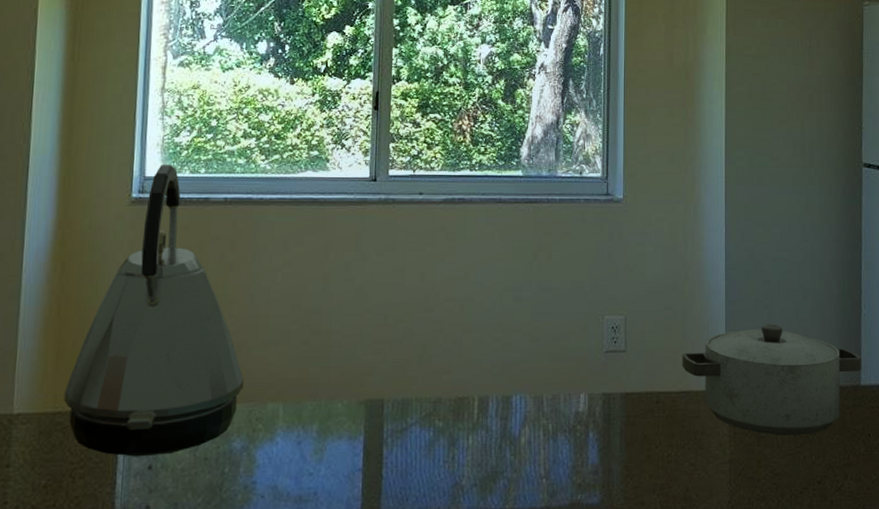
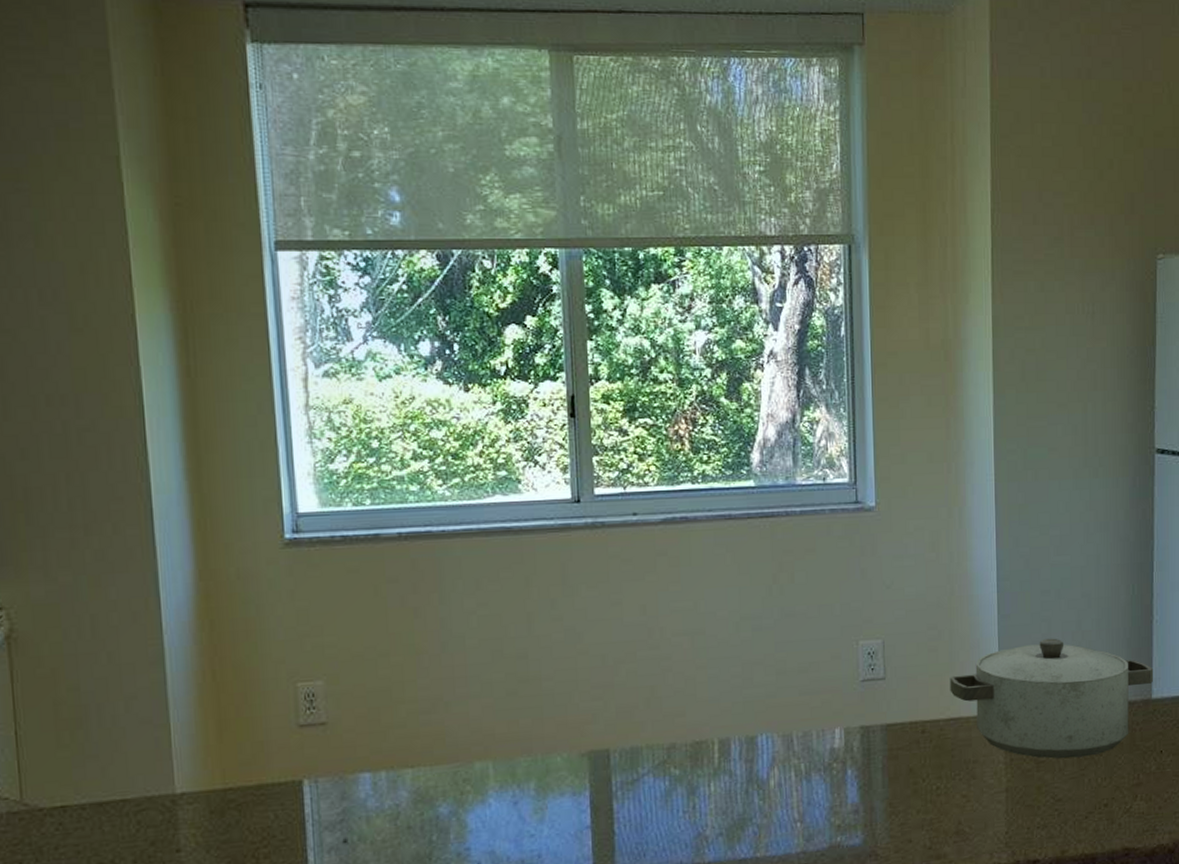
kettle: present [64,165,244,457] -> none [233,497,444,831]

